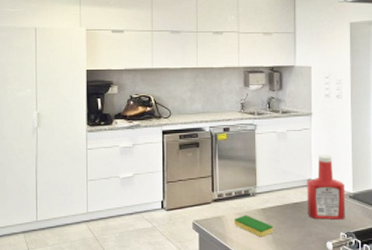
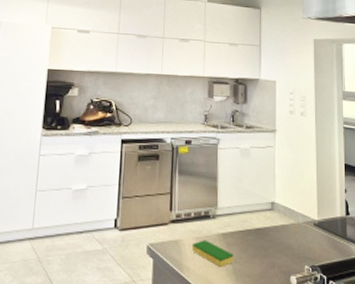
ketchup bottle: present [307,155,346,220] -> none [269,176,310,251]

